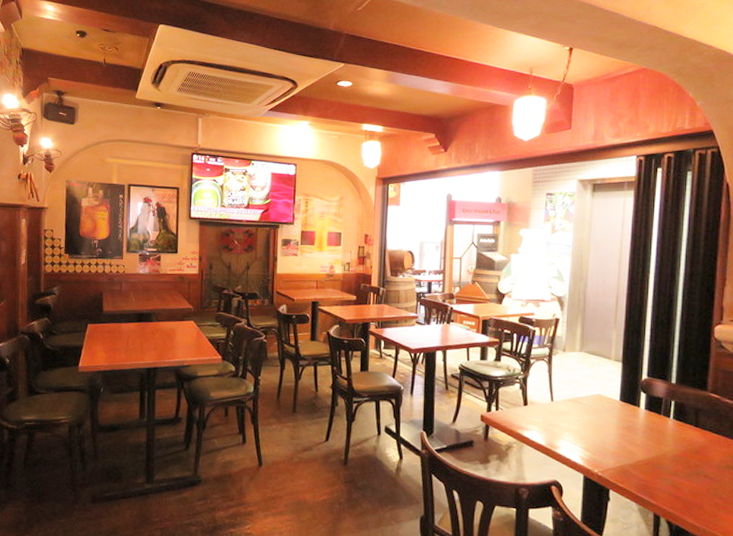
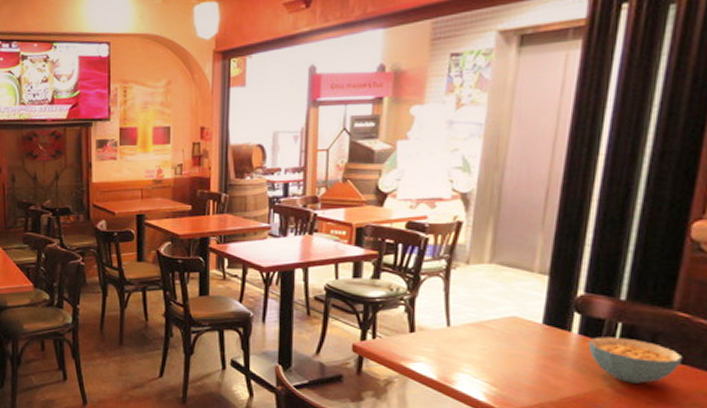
cereal bowl: none [652,412,718,450] -> present [588,337,684,384]

